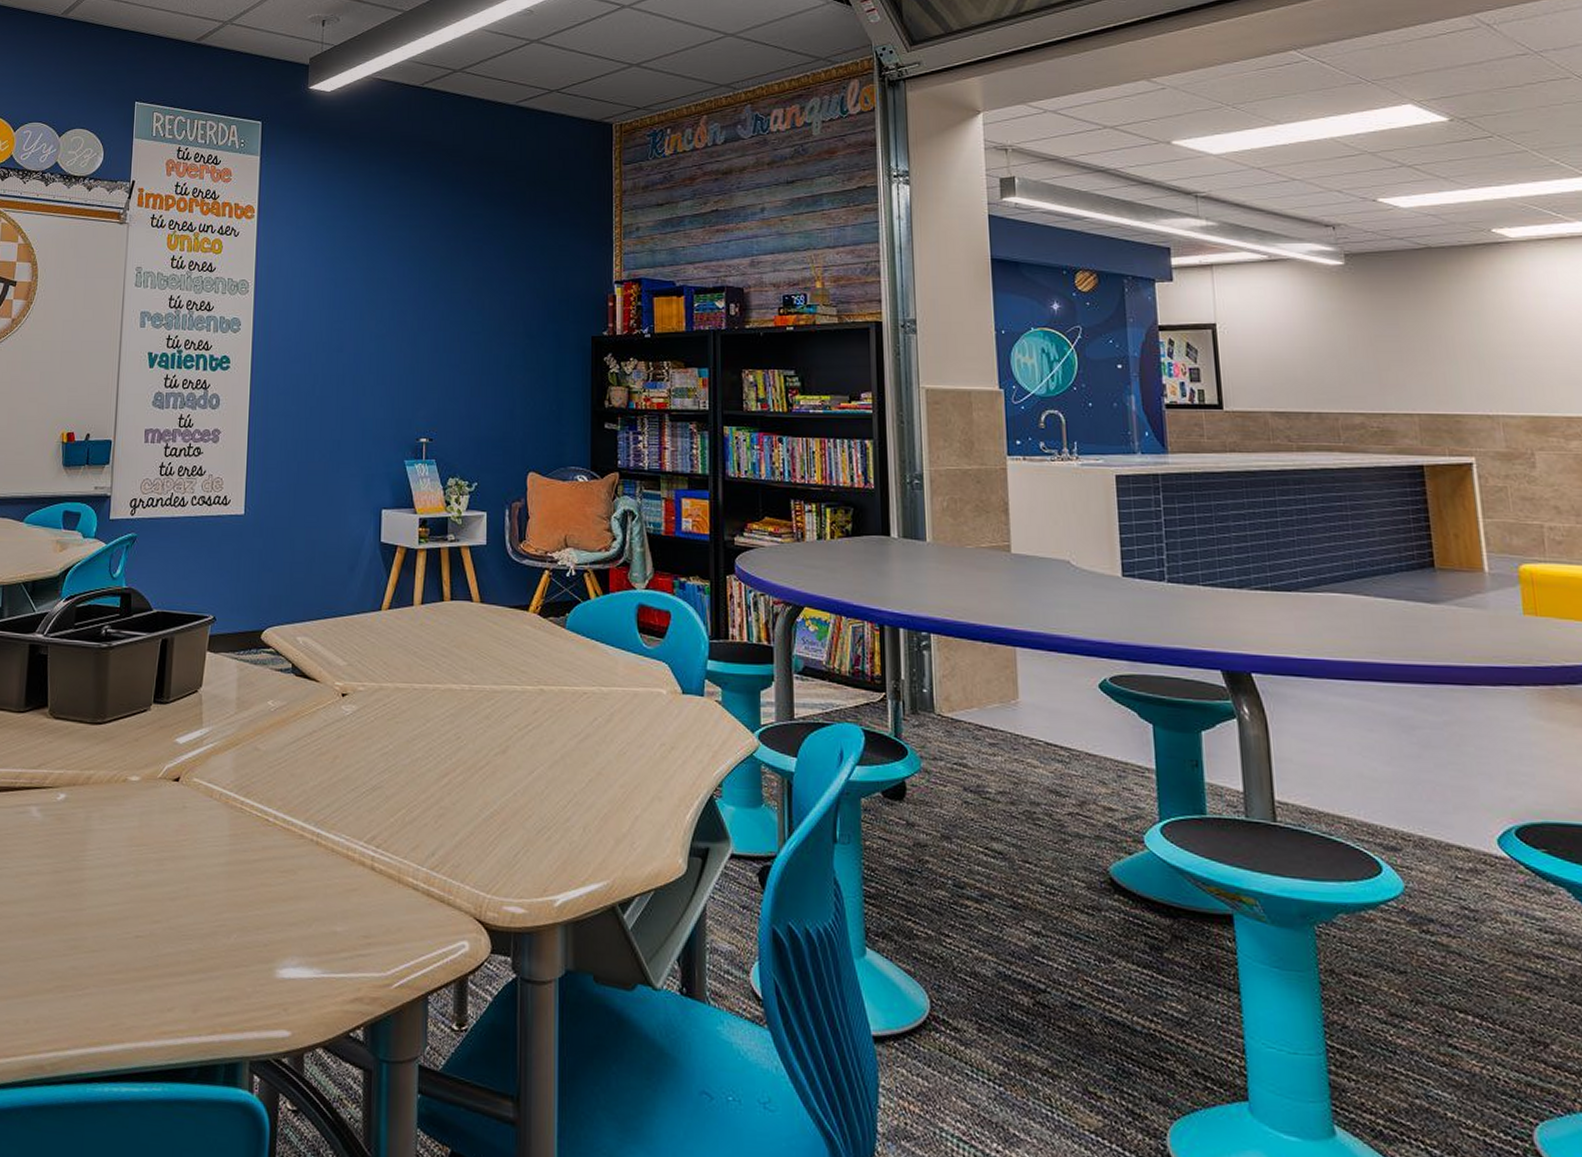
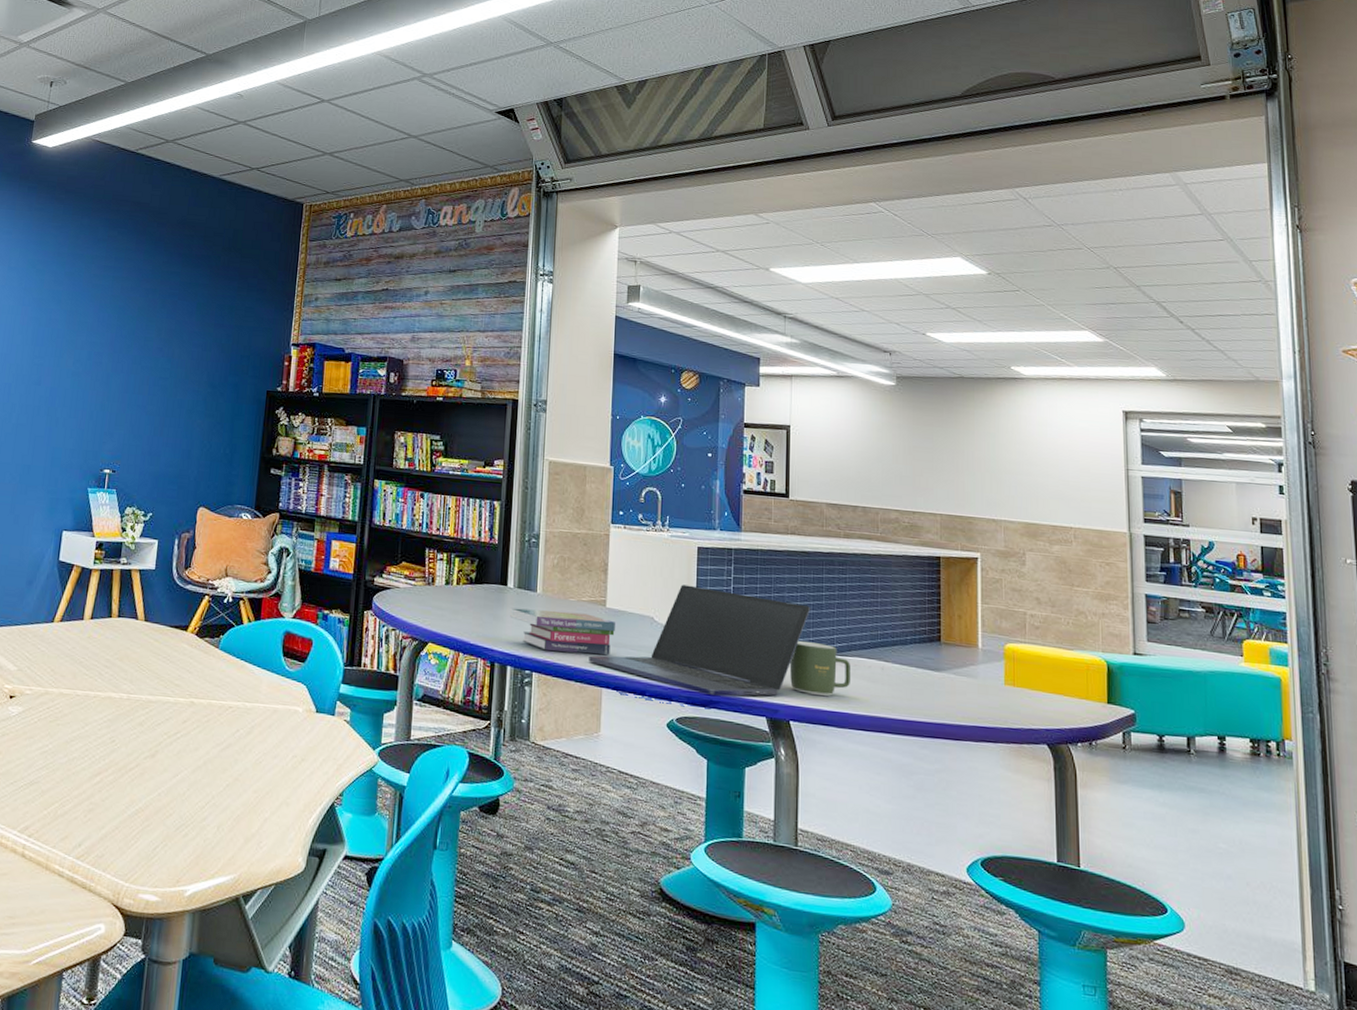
books: none [897,561,1025,609] -> present [510,607,615,656]
laptop: none [996,520,1265,649] -> present [589,584,811,697]
mug: none [1243,576,1324,641] -> present [789,640,852,696]

